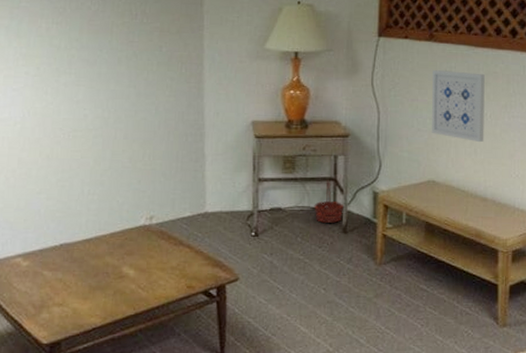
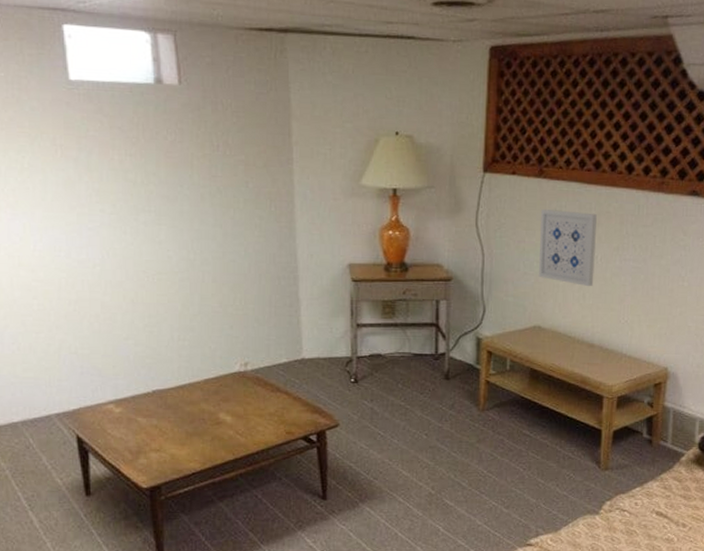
basket: present [314,179,343,223] -> none [415,325,445,369]

